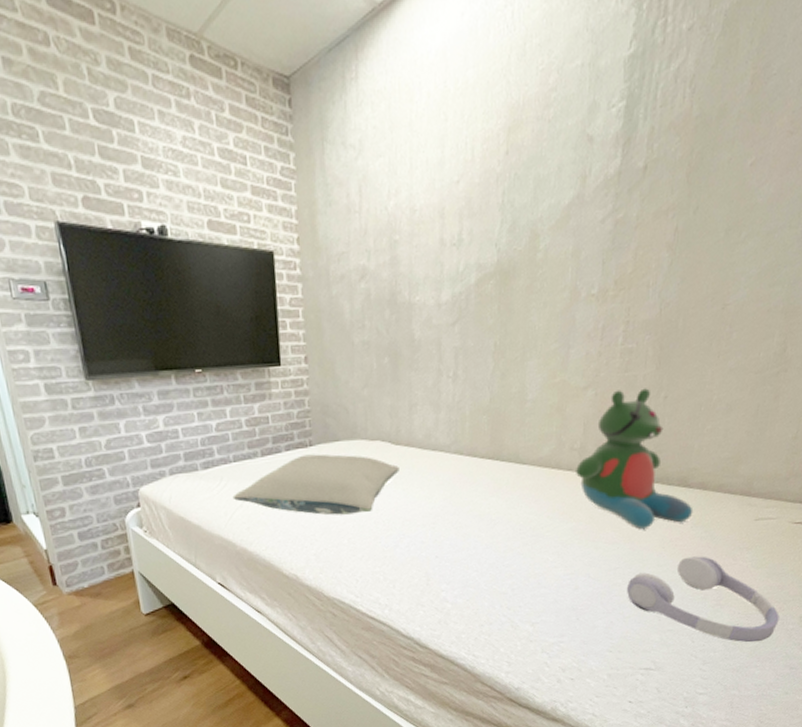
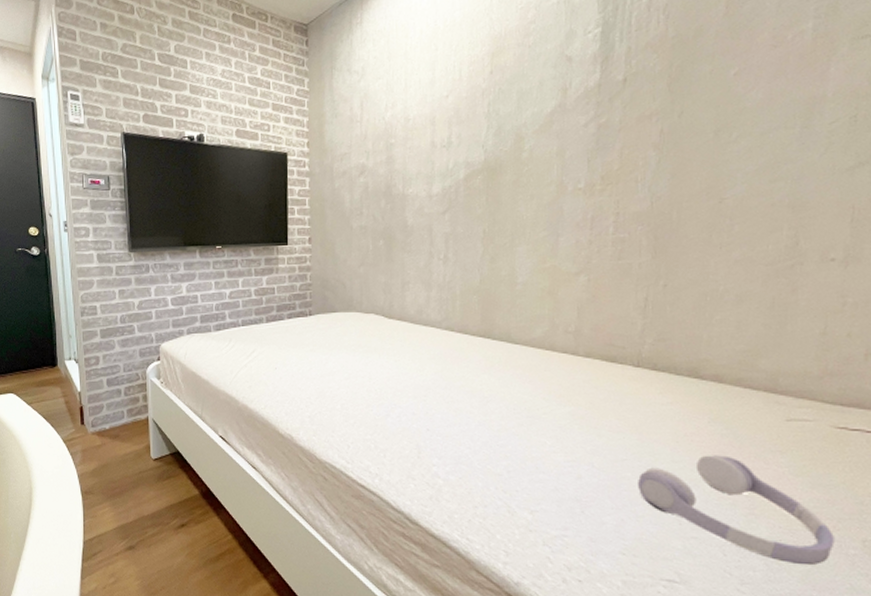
pillow: present [232,454,399,515] -> none [238,323,392,381]
stuffed animal: present [576,388,694,529] -> none [572,276,709,419]

